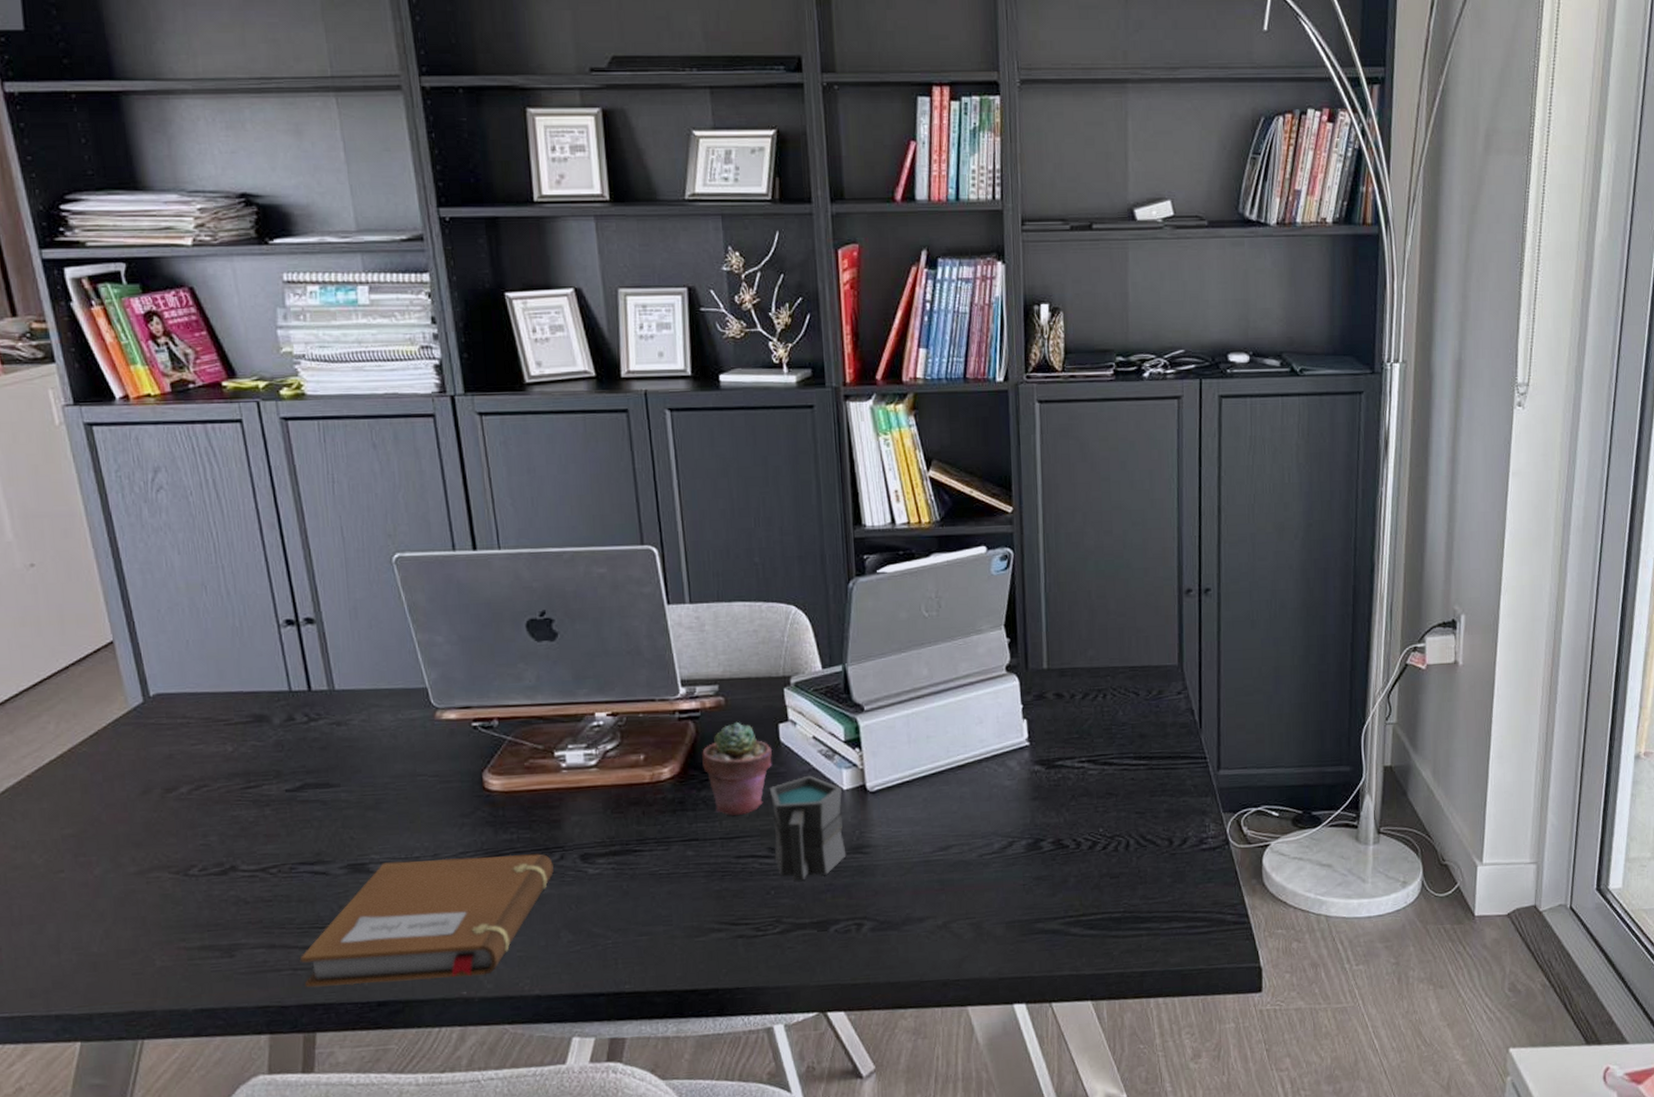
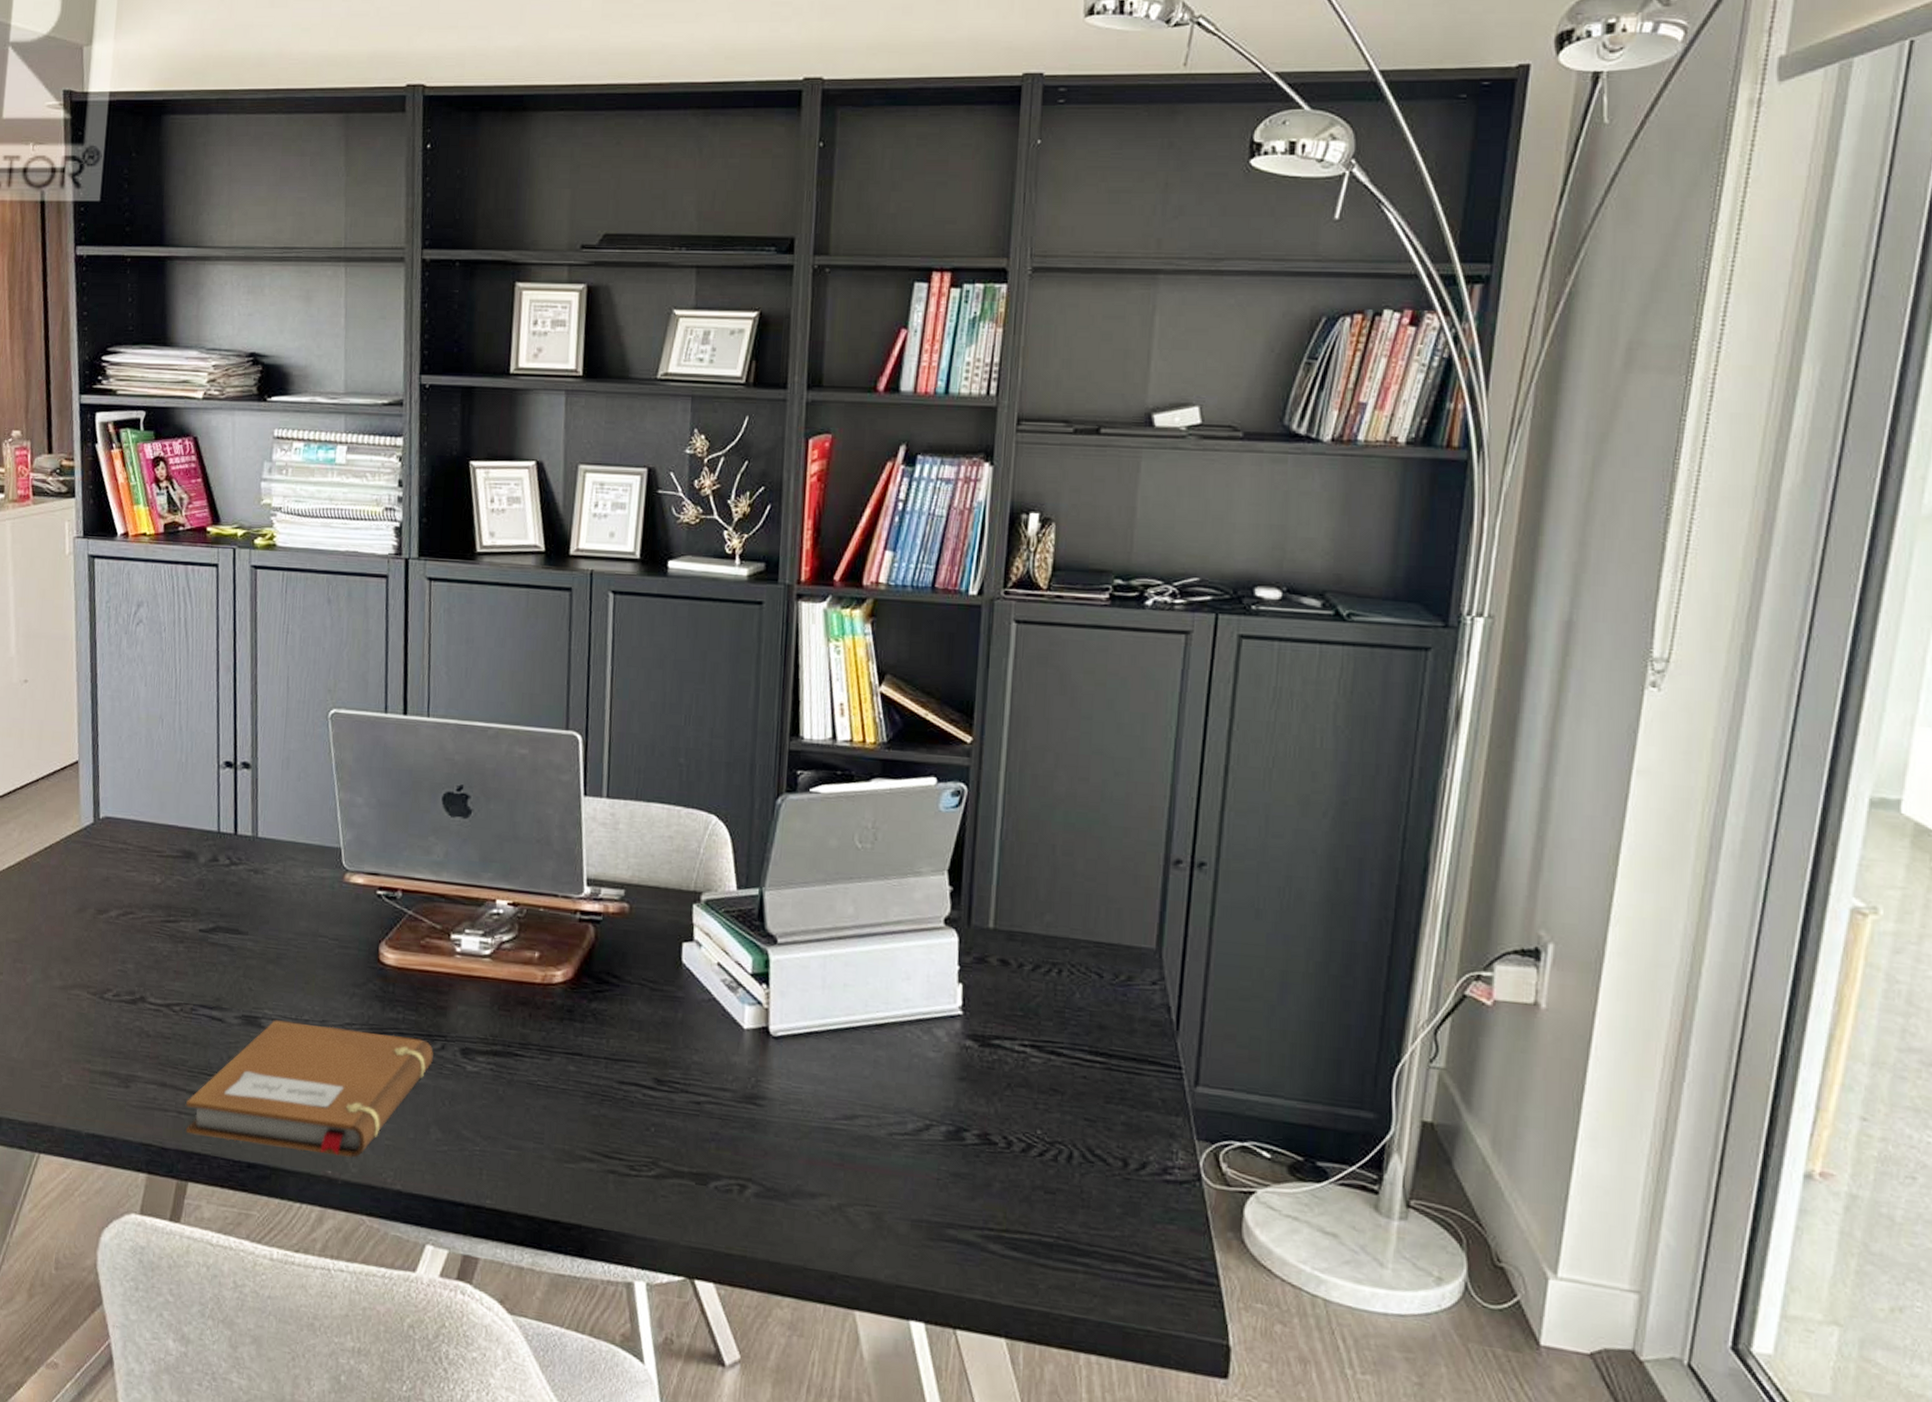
potted succulent: present [702,721,773,817] -> none [597,932,673,1037]
mug: present [769,775,847,881] -> none [659,1005,743,1123]

